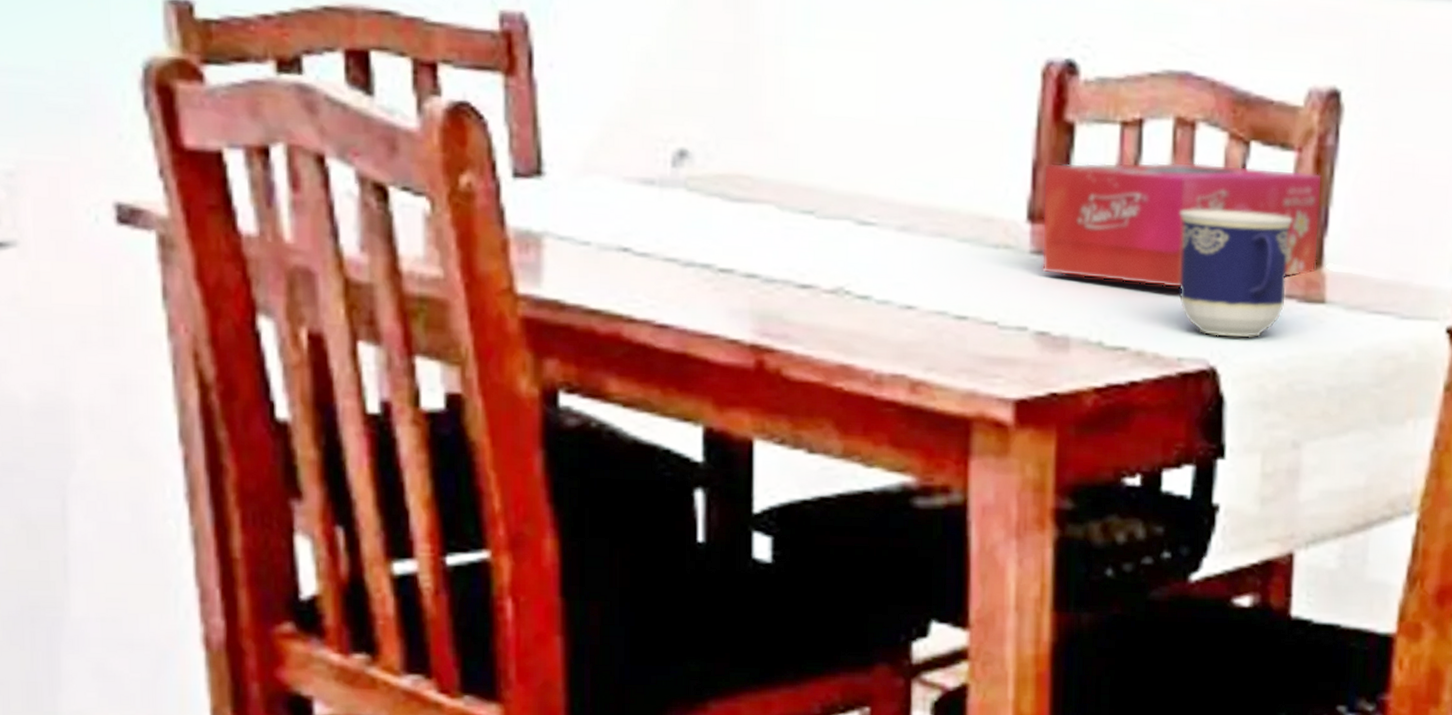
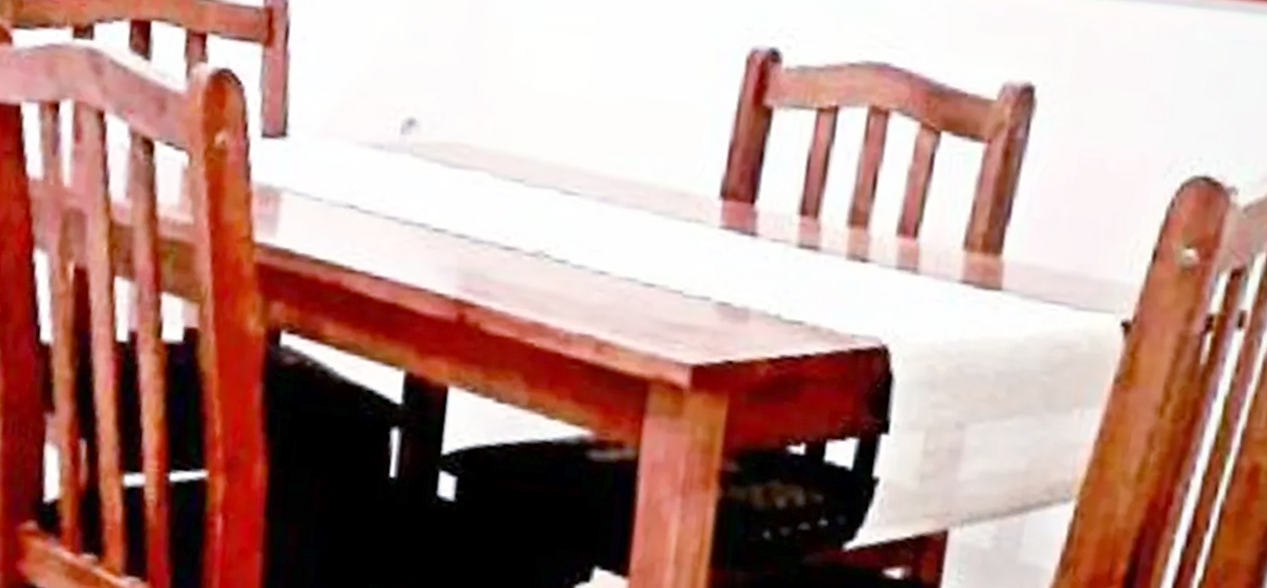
tissue box: present [1041,162,1323,289] -> none [729,144,1010,269]
cup: present [1178,209,1293,338] -> none [858,194,976,320]

